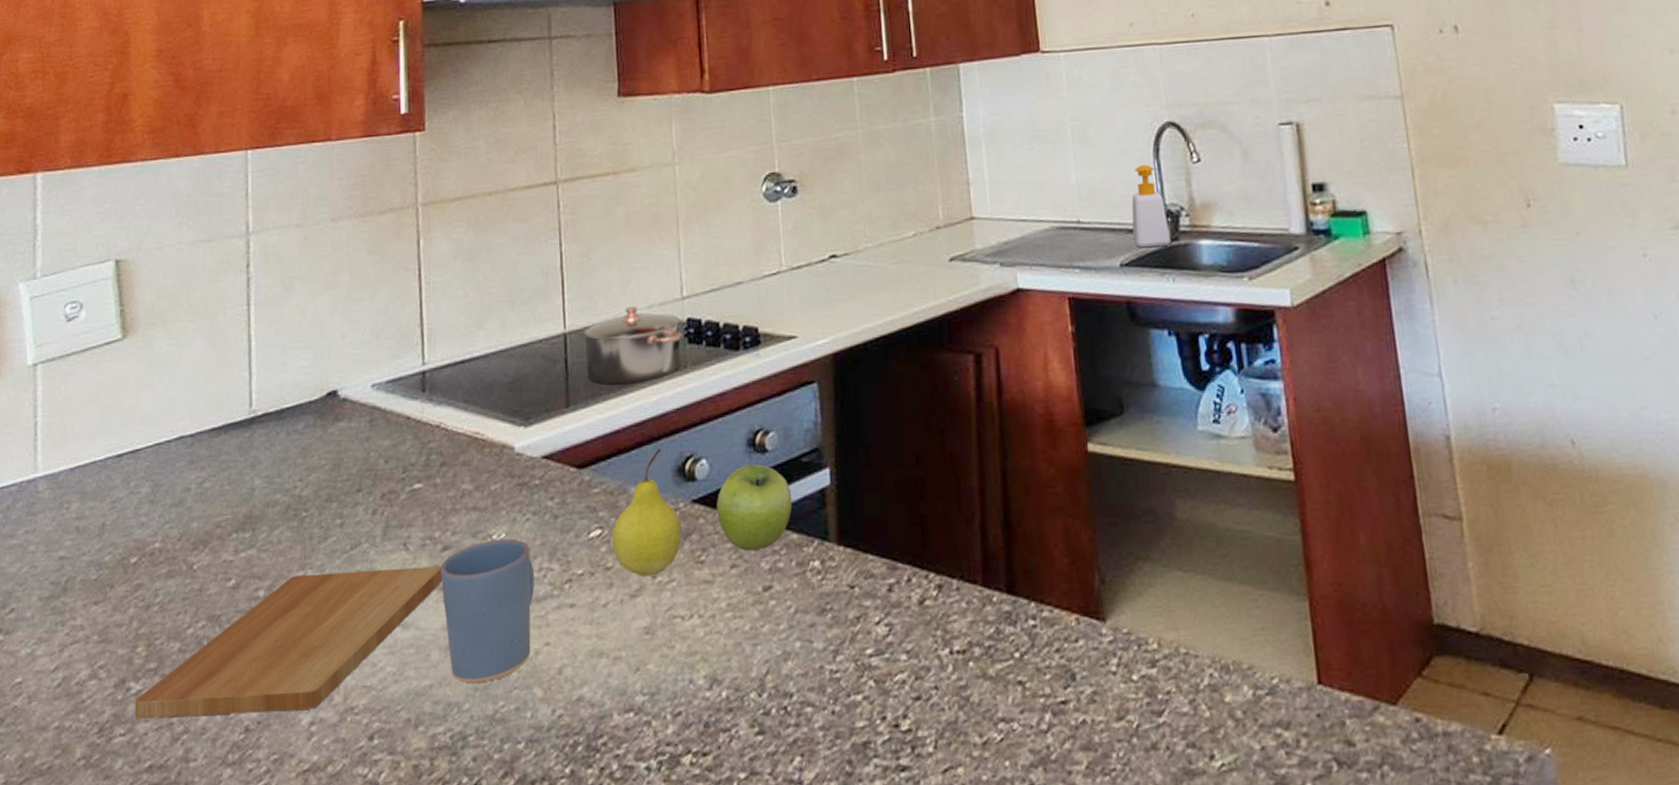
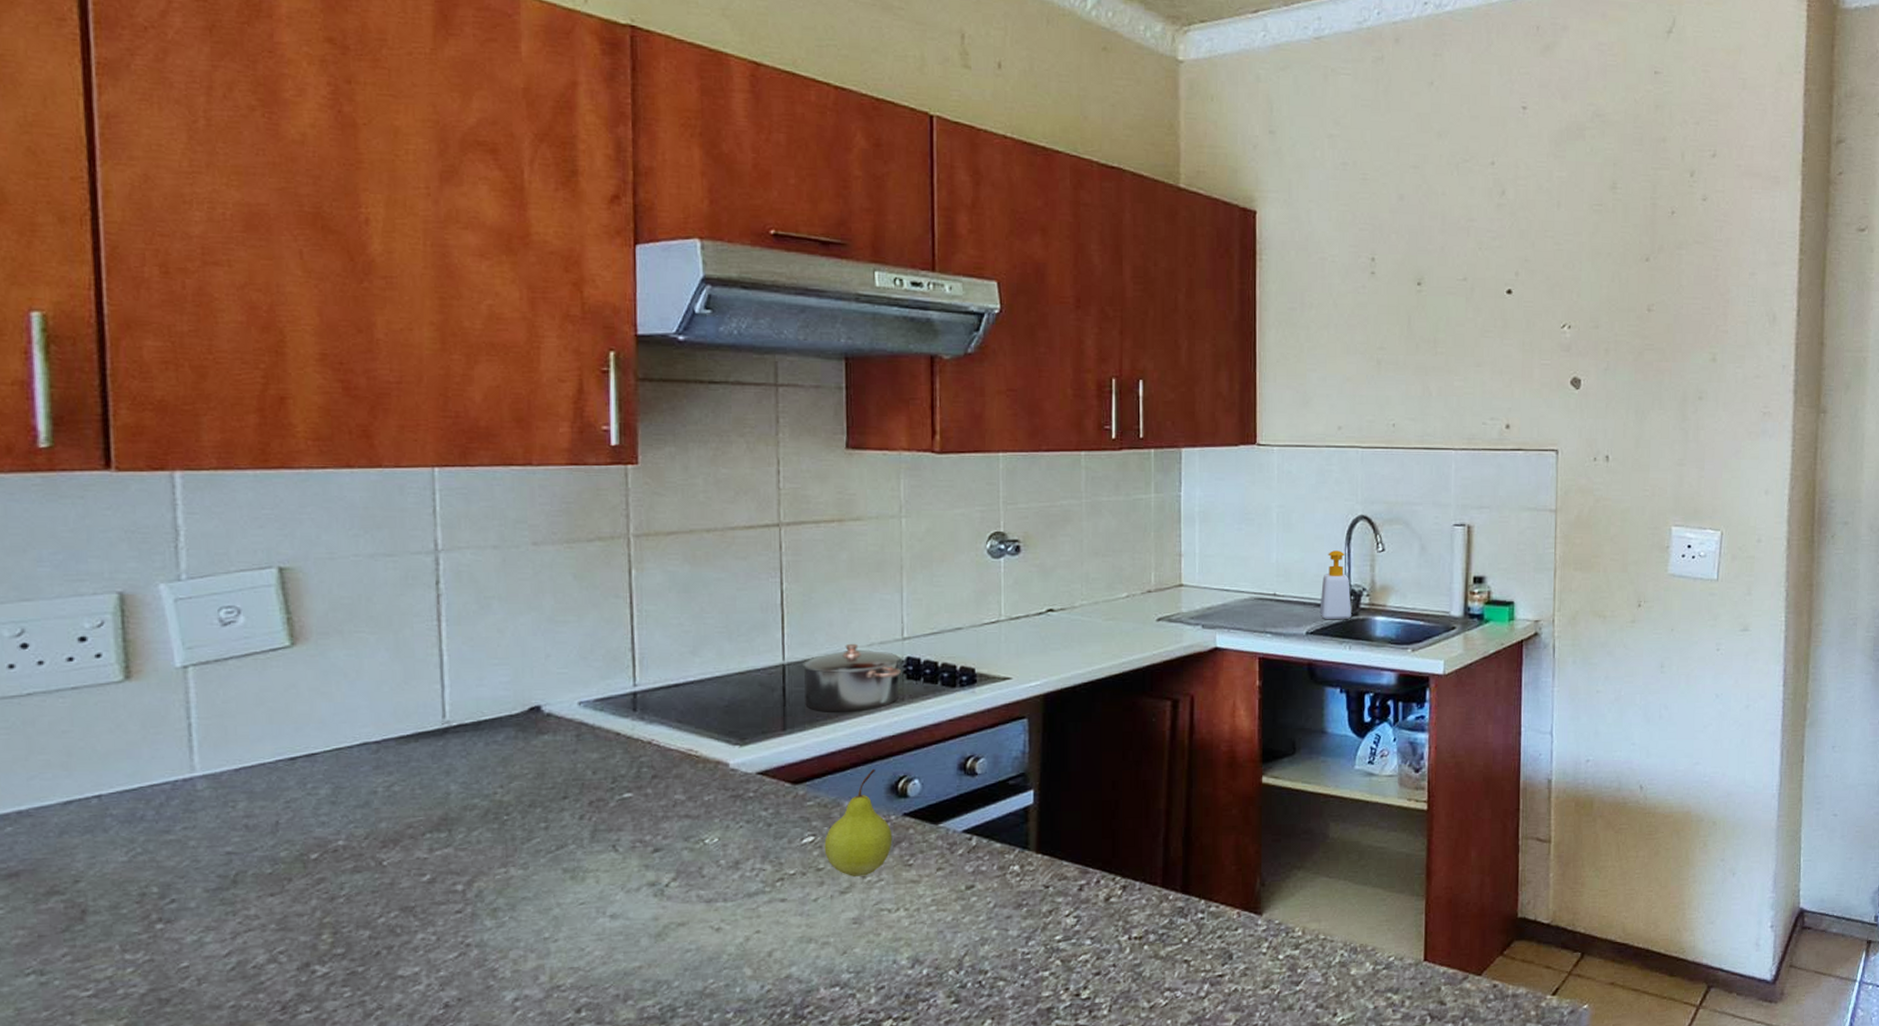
cutting board: present [134,566,443,719] -> none [321,865,653,998]
mug: present [439,538,535,684] -> none [650,843,747,965]
fruit: present [716,464,793,552] -> none [927,785,998,857]

